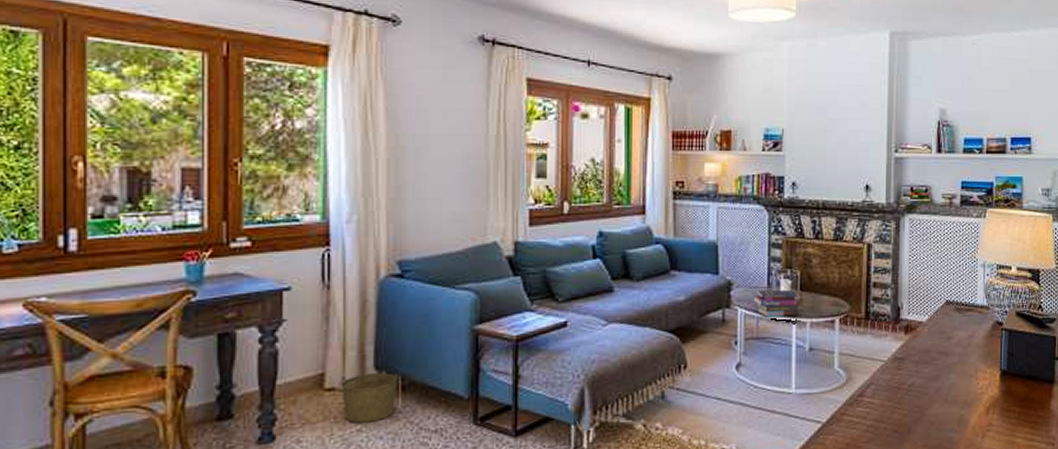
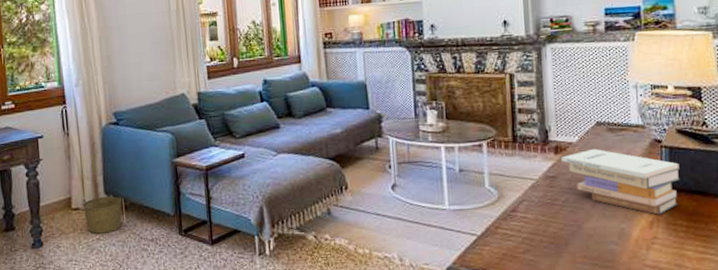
books: present [753,289,800,317] -> none [402,119,448,144]
books: none [910,329,1017,401] -> present [560,148,681,215]

